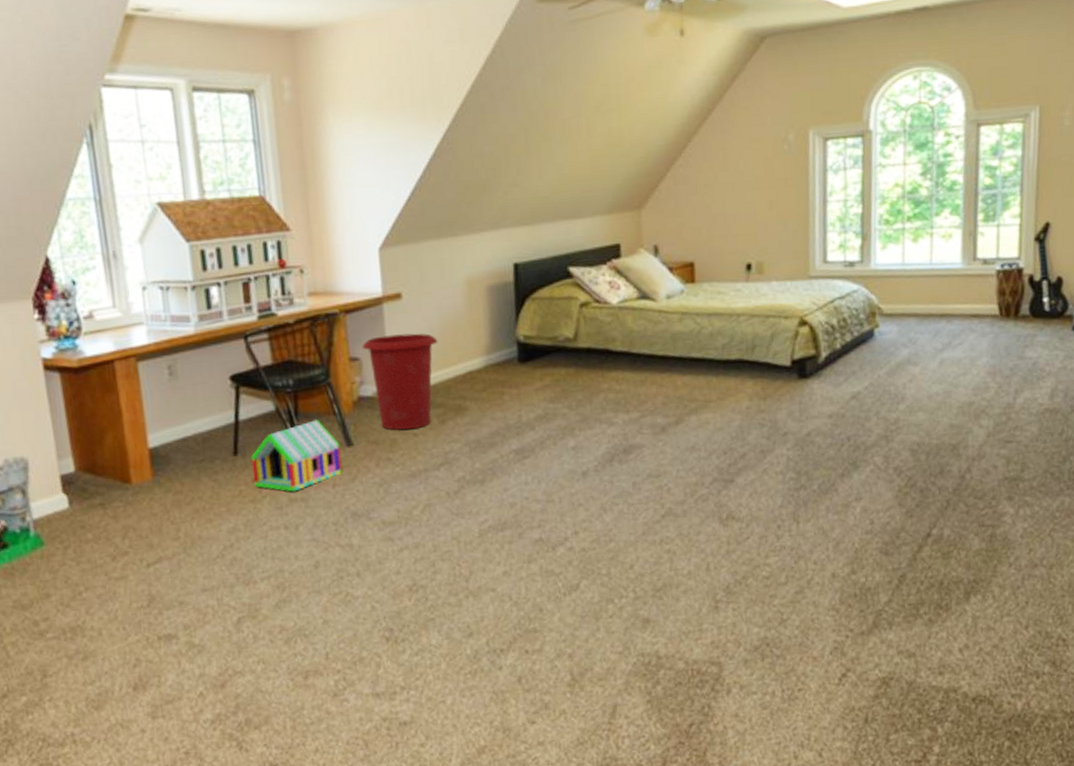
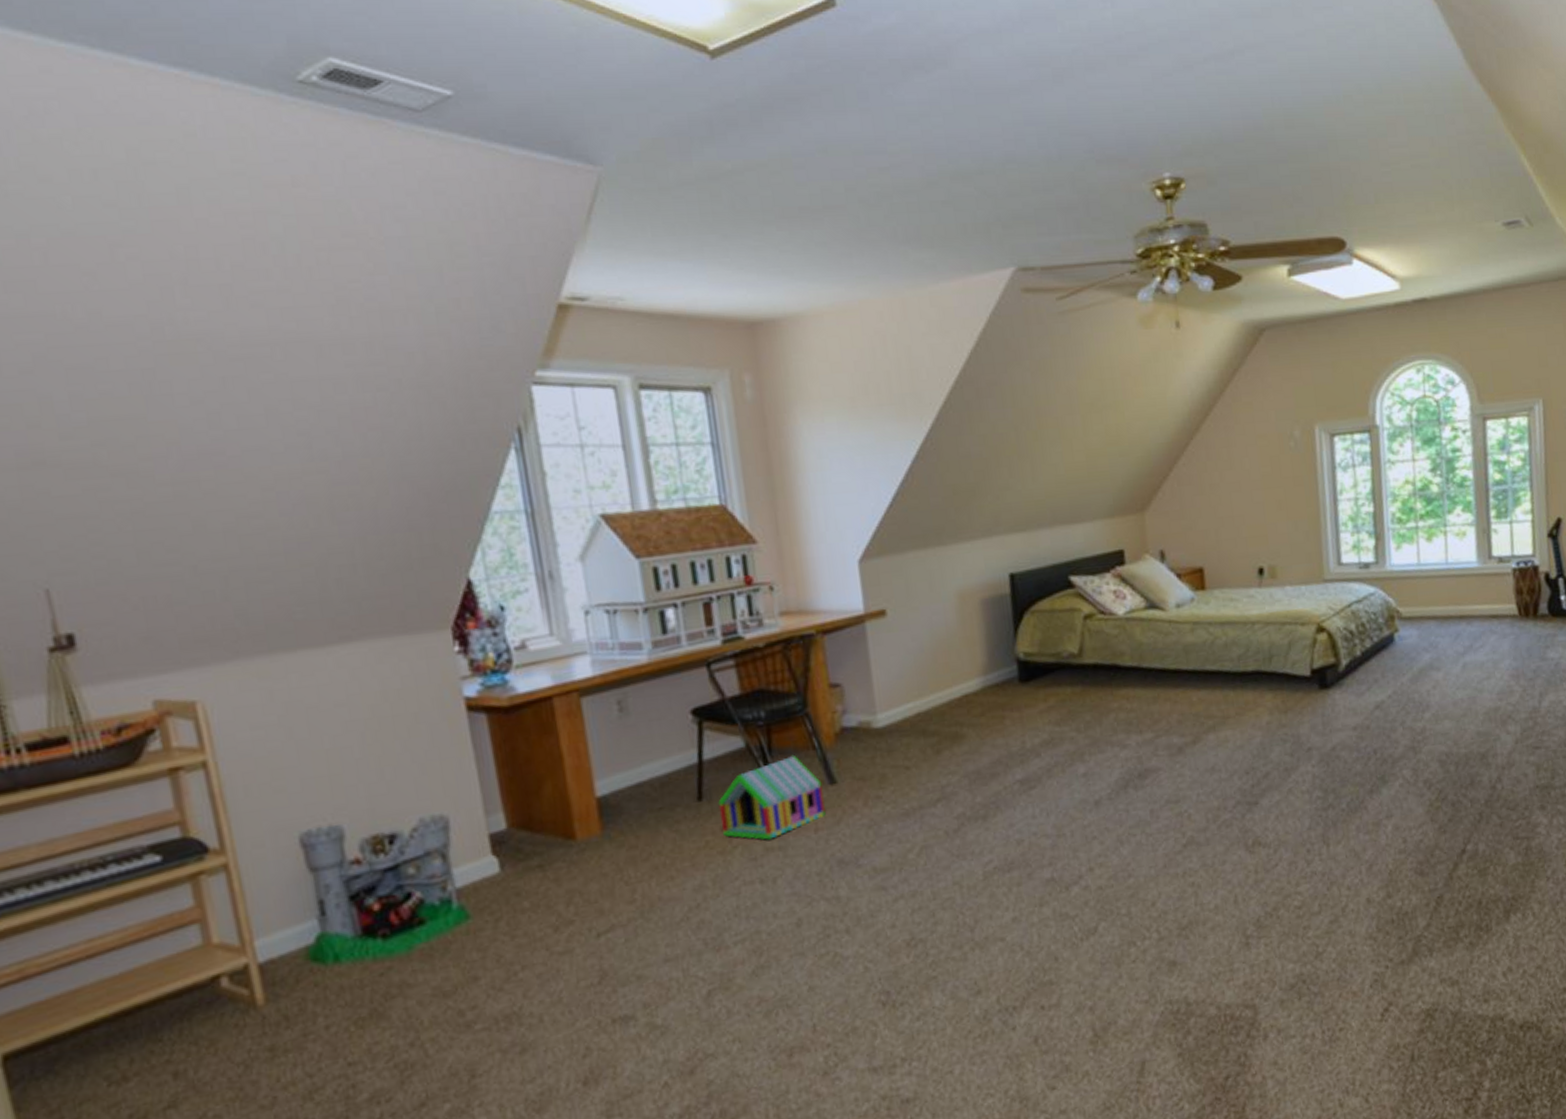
waste bin: present [362,333,438,431] -> none [843,654,929,764]

